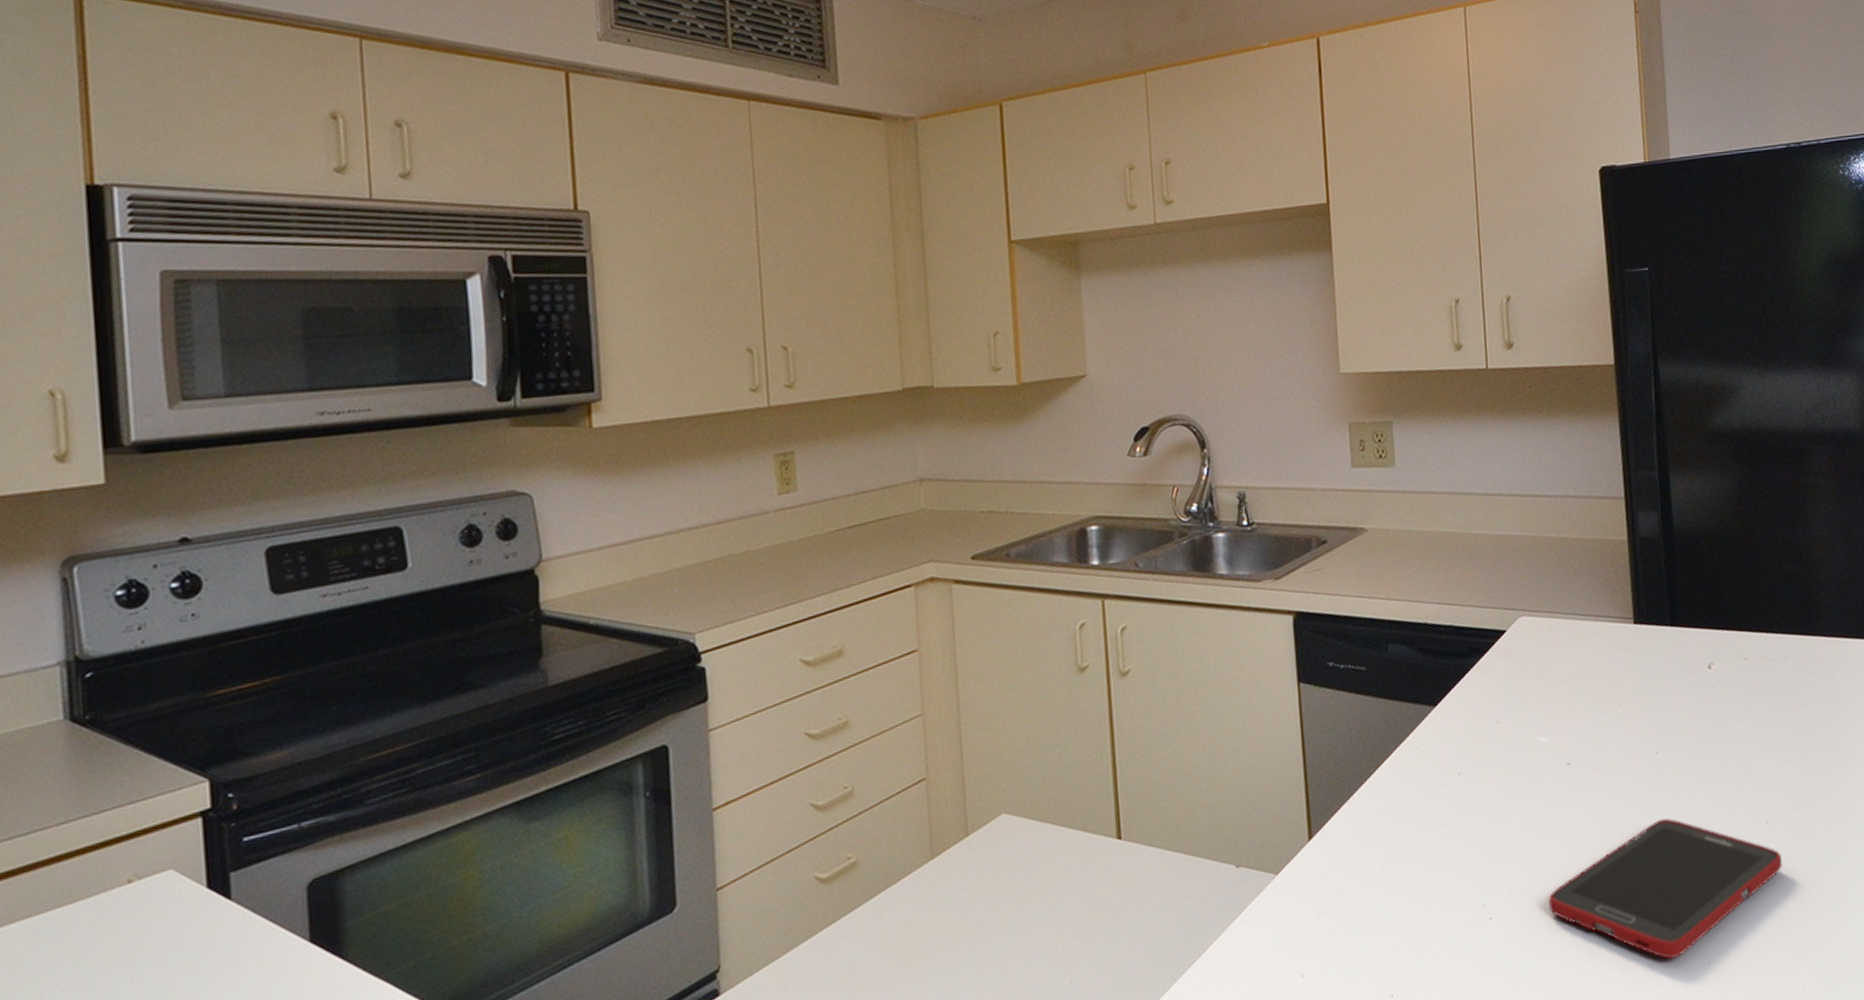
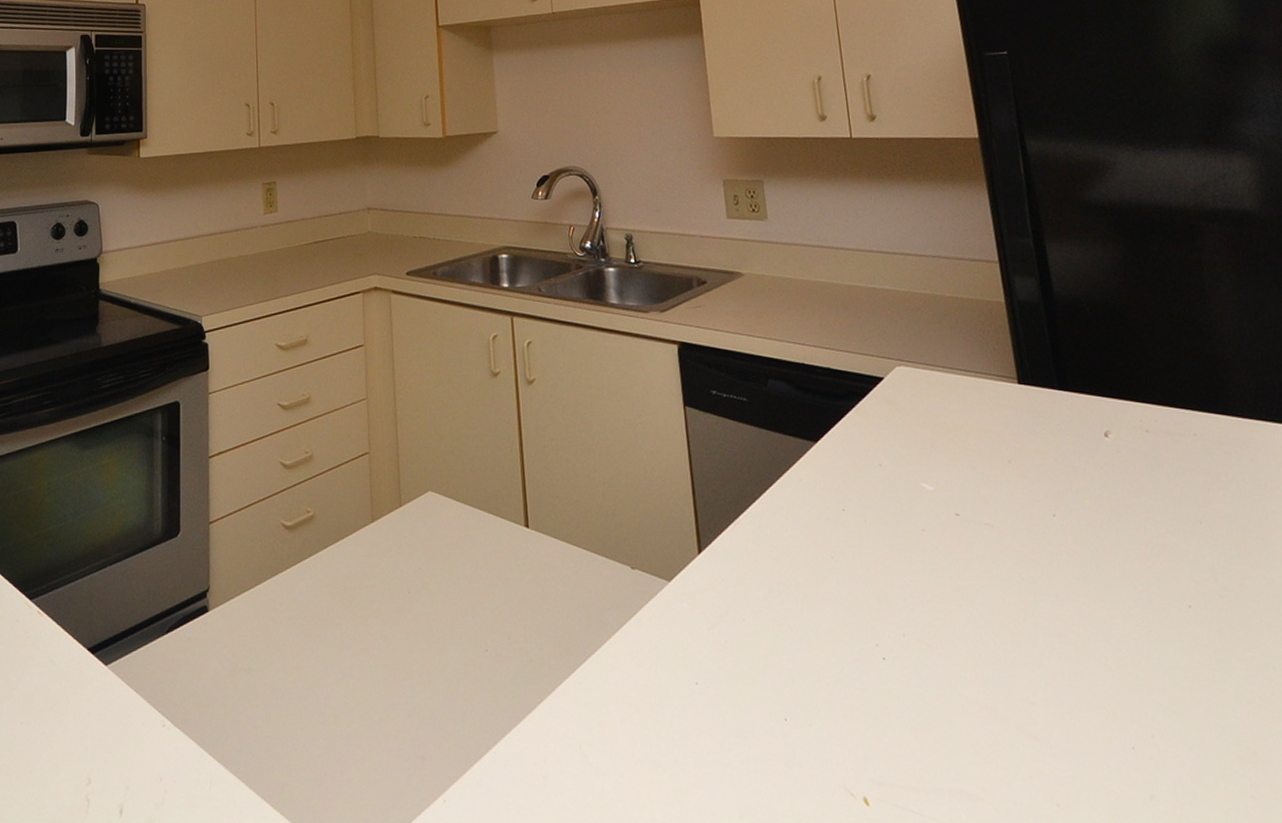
cell phone: present [1548,817,1782,960] -> none [944,584,1213,736]

